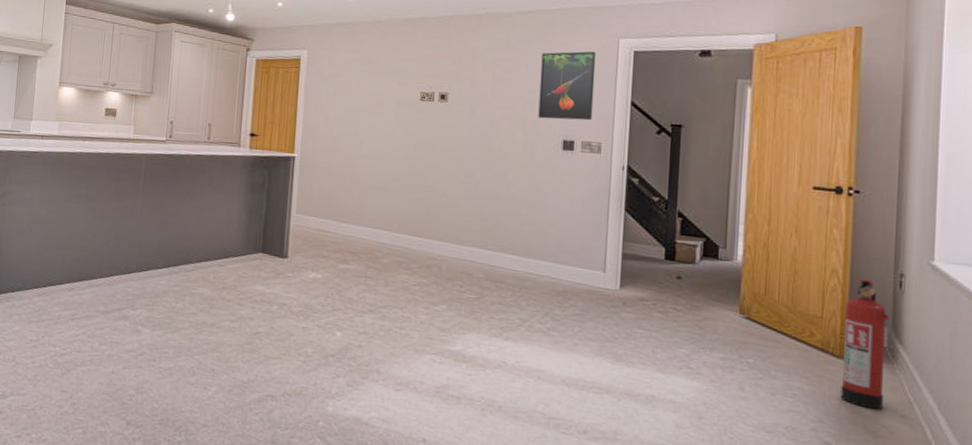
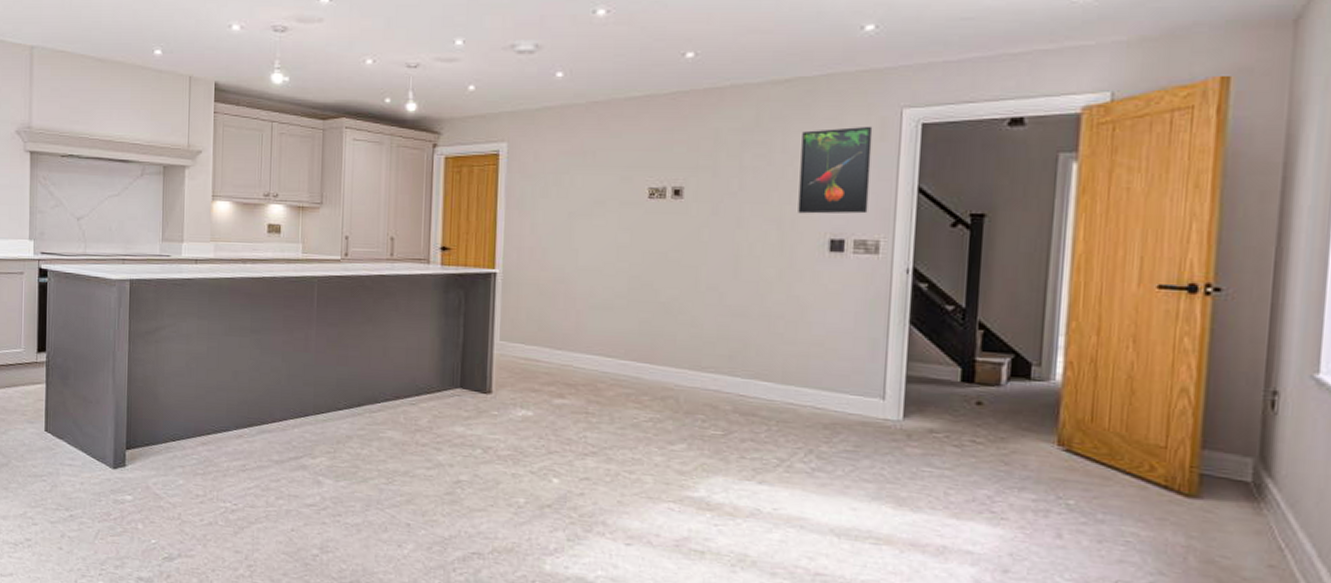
fire extinguisher: present [840,278,890,410] -> none [1188,398,1257,559]

